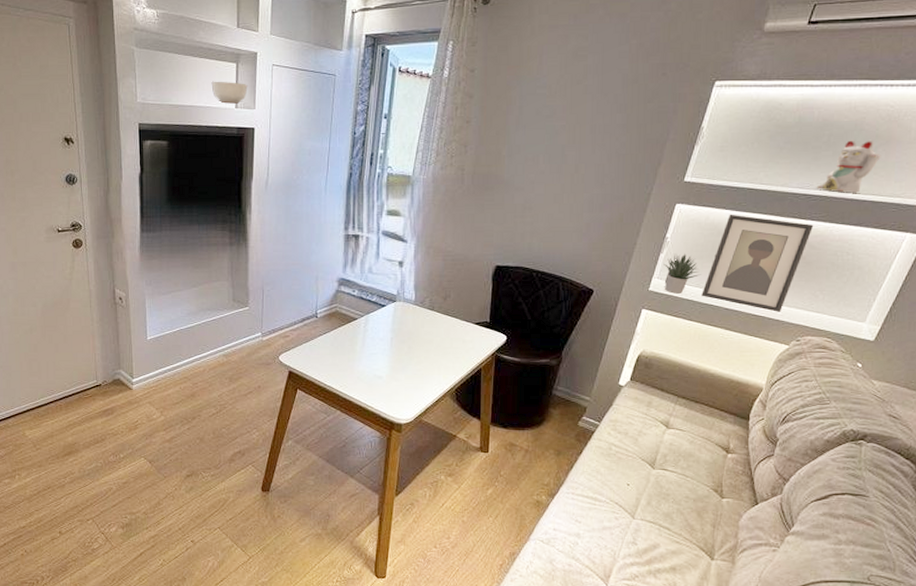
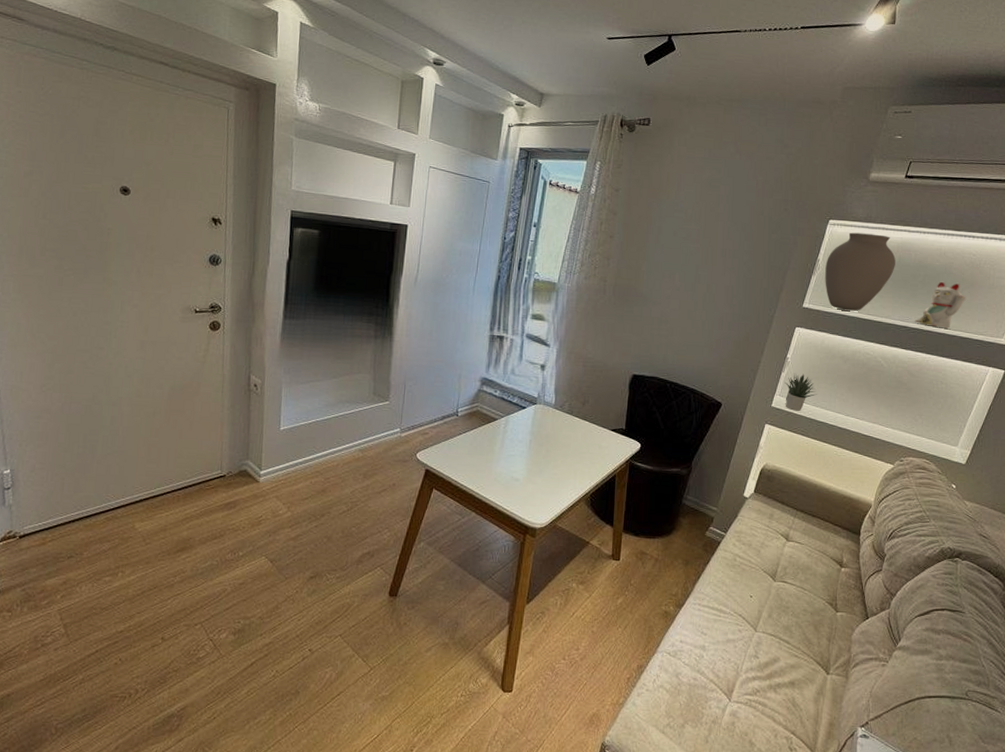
bowl: present [211,81,248,104] -> none [368,177,404,200]
picture frame: present [701,214,814,312] -> none [818,340,913,433]
vase: none [710,93,795,181] -> present [825,232,896,311]

